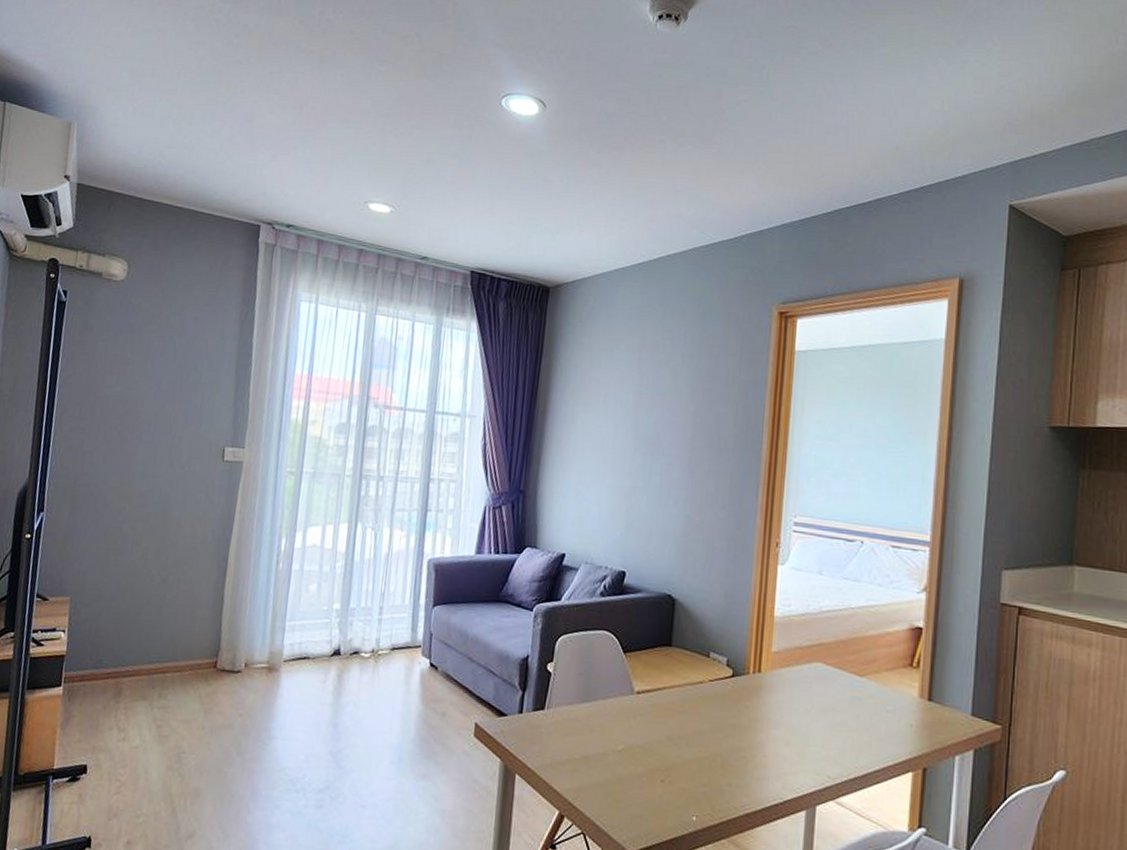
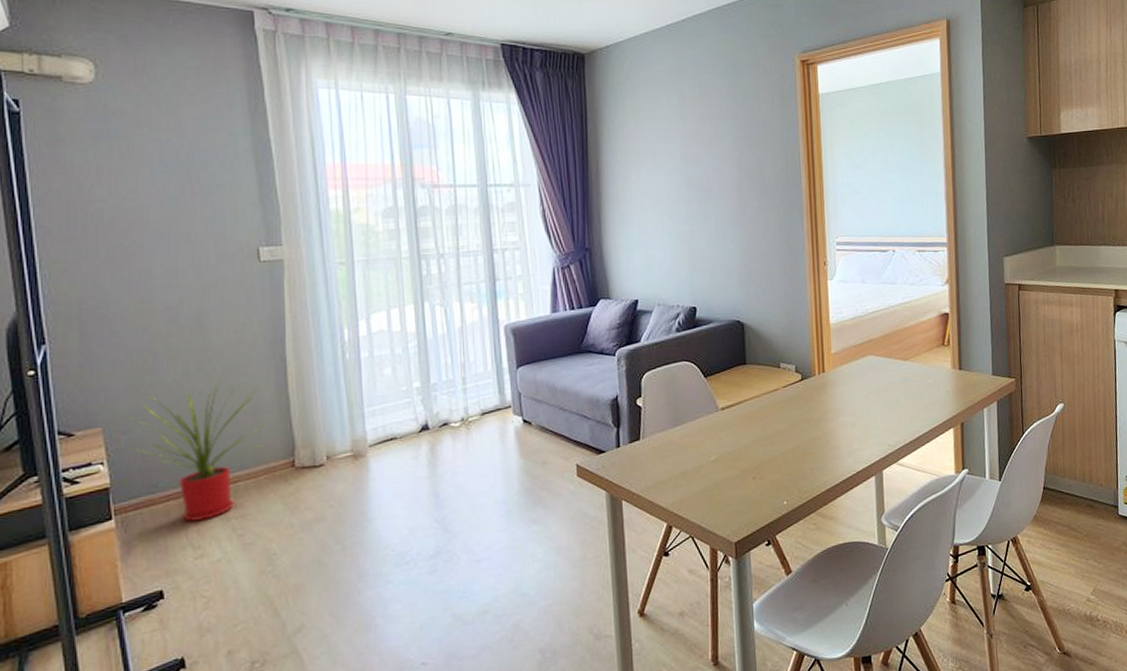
house plant: none [89,570,201,704] -> present [124,381,264,521]

